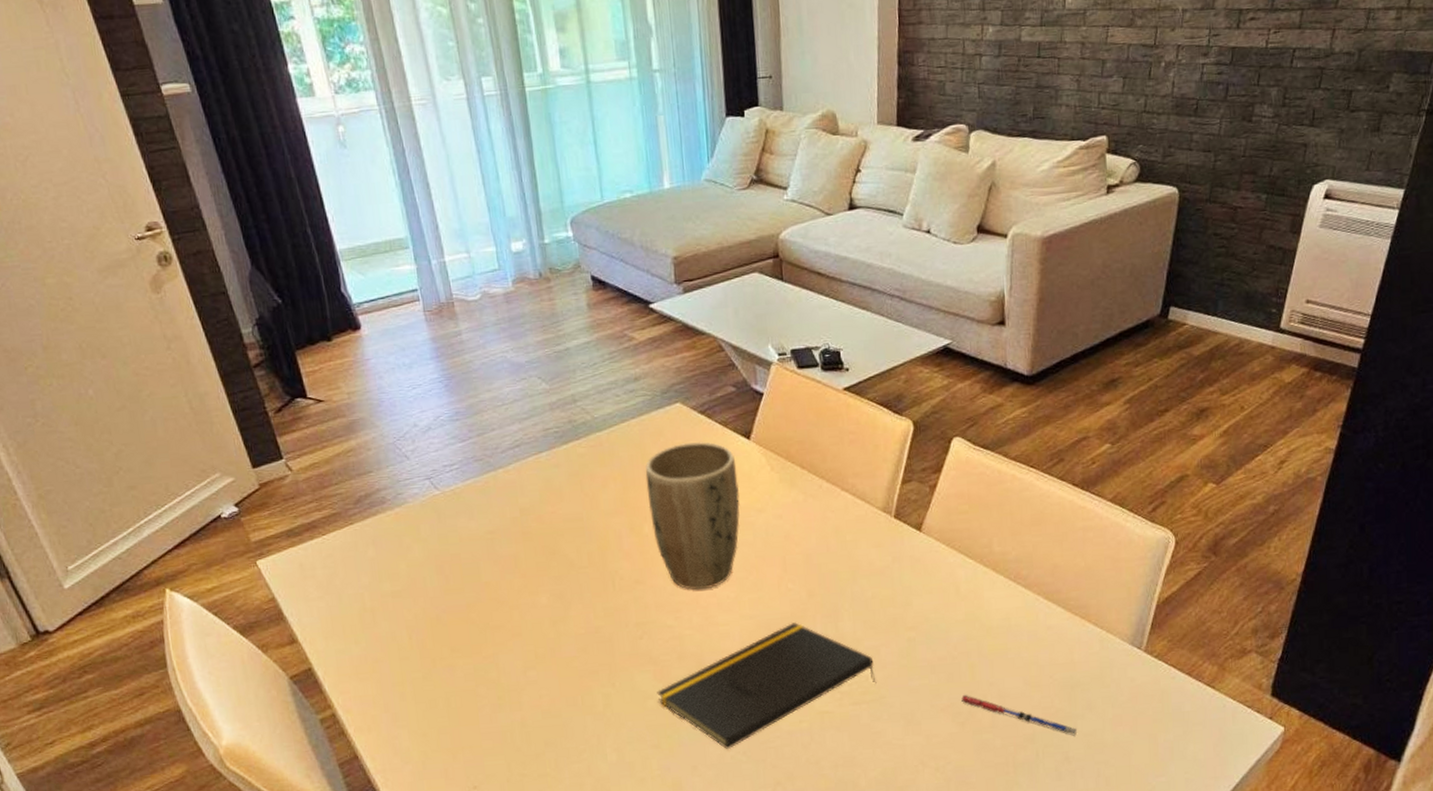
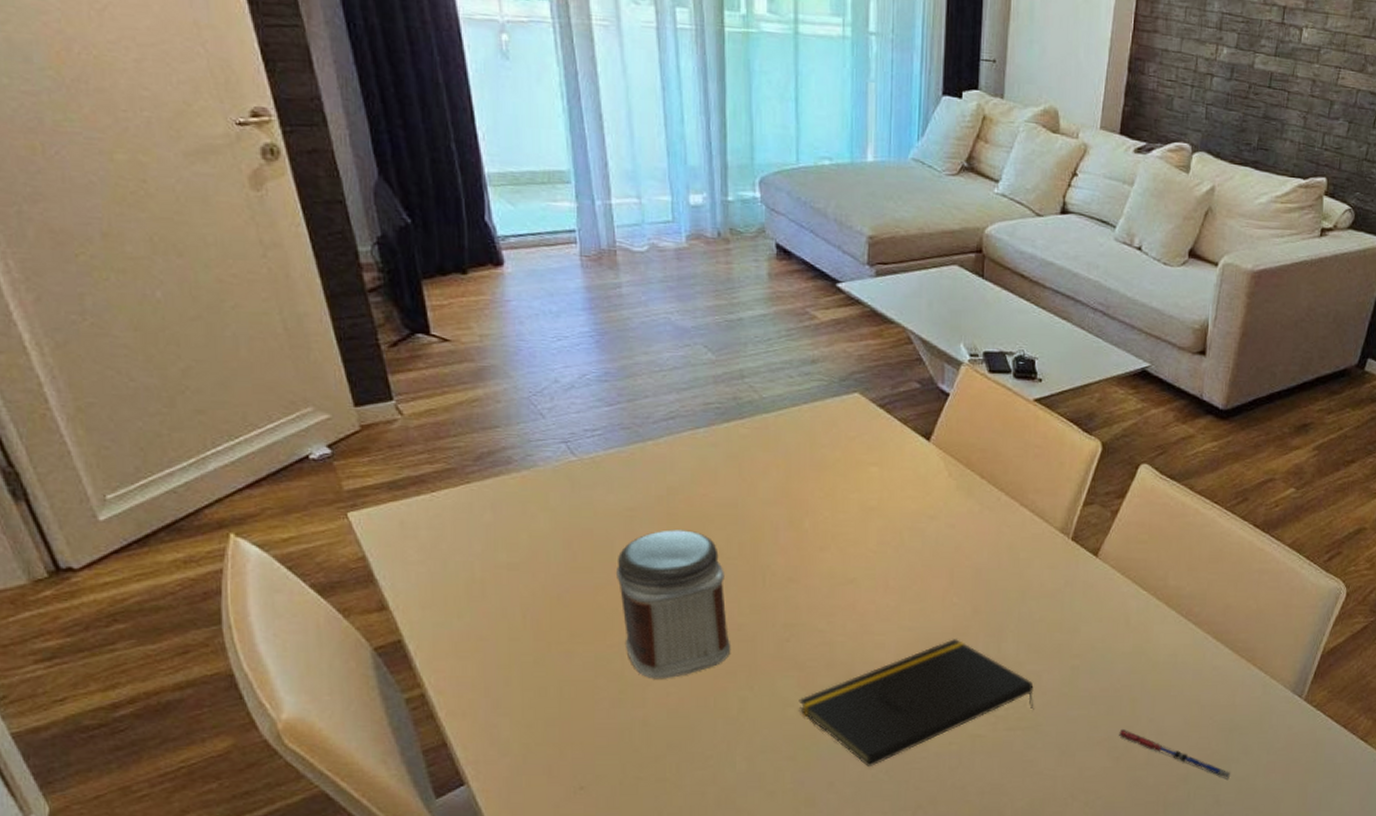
jar: none [483,546,592,684] -> present [615,529,731,679]
plant pot: present [644,441,740,590] -> none [812,436,913,595]

